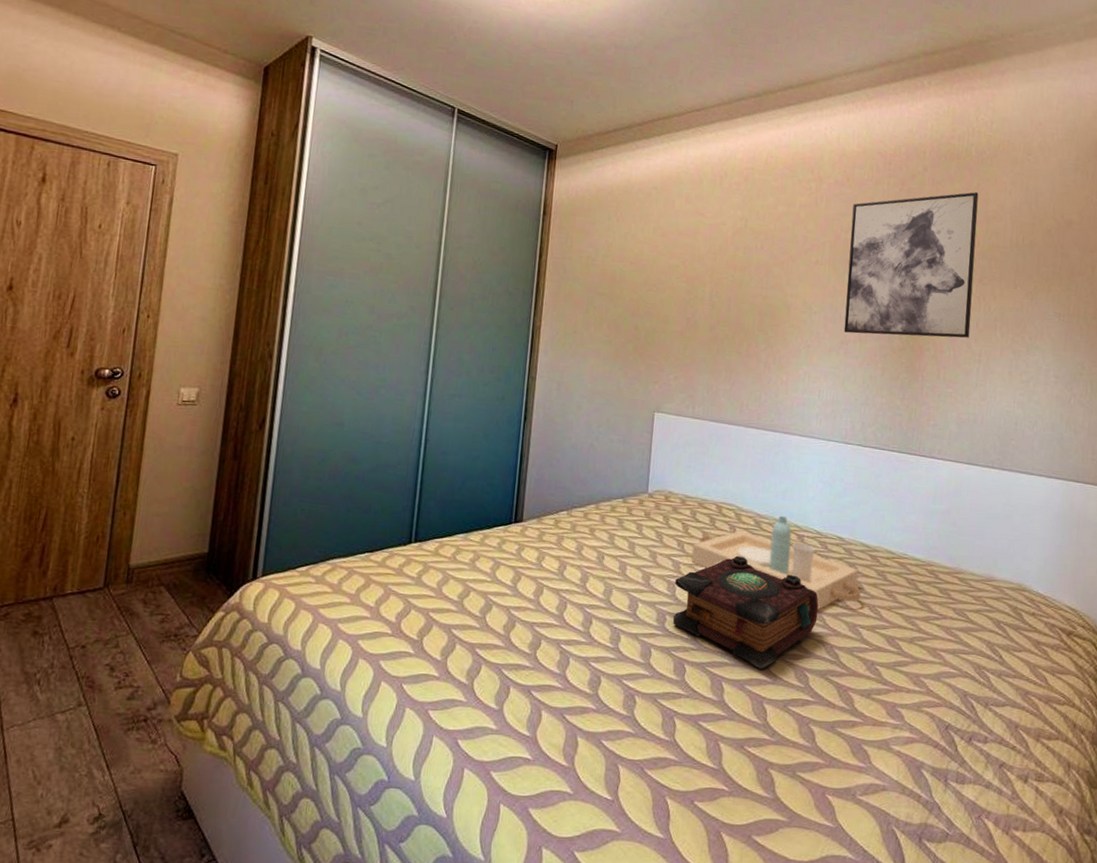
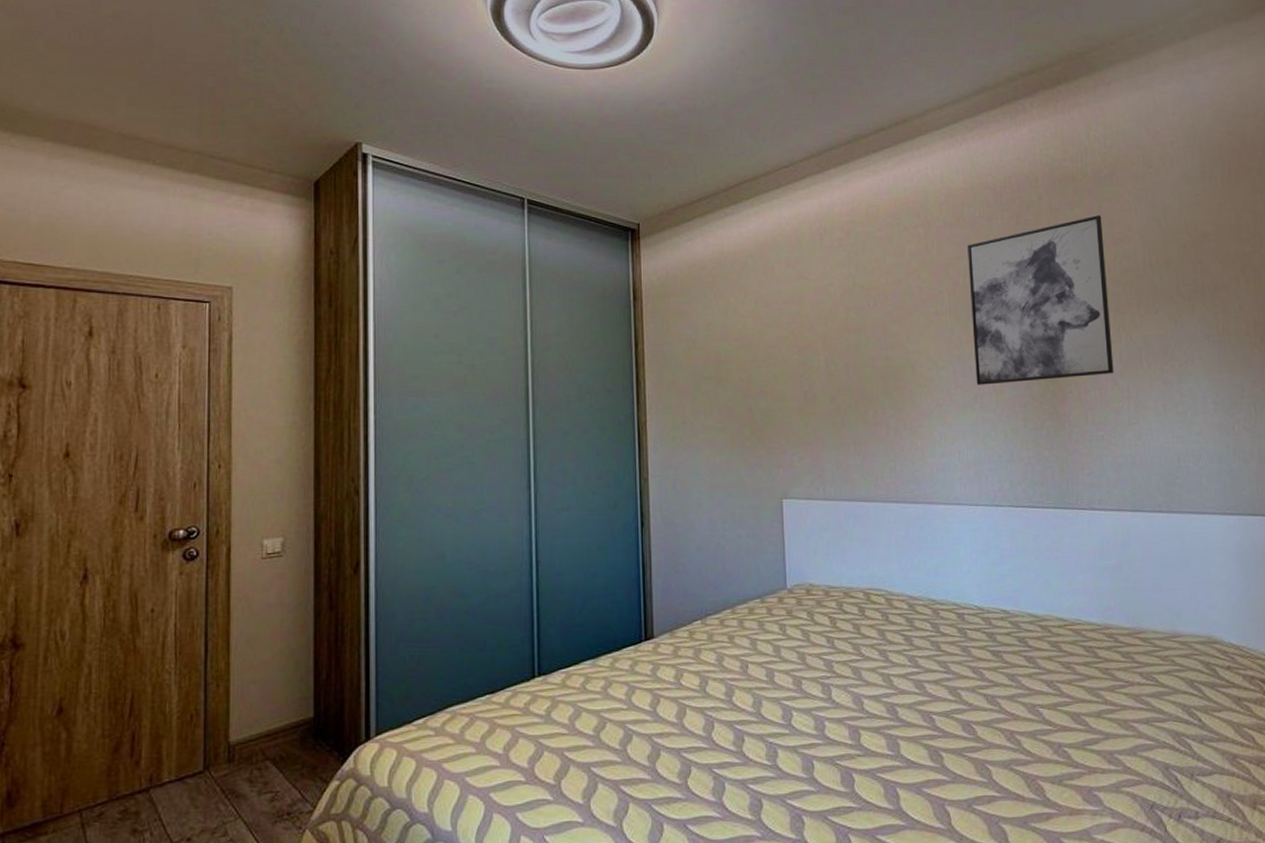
book: present [672,555,819,669] -> none [829,644,992,768]
serving tray: present [691,516,862,611] -> none [843,595,1037,695]

